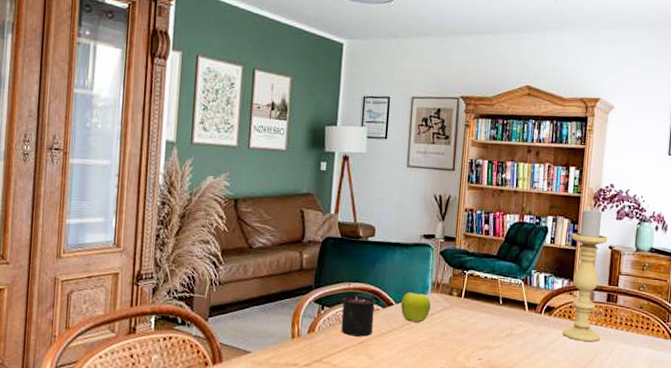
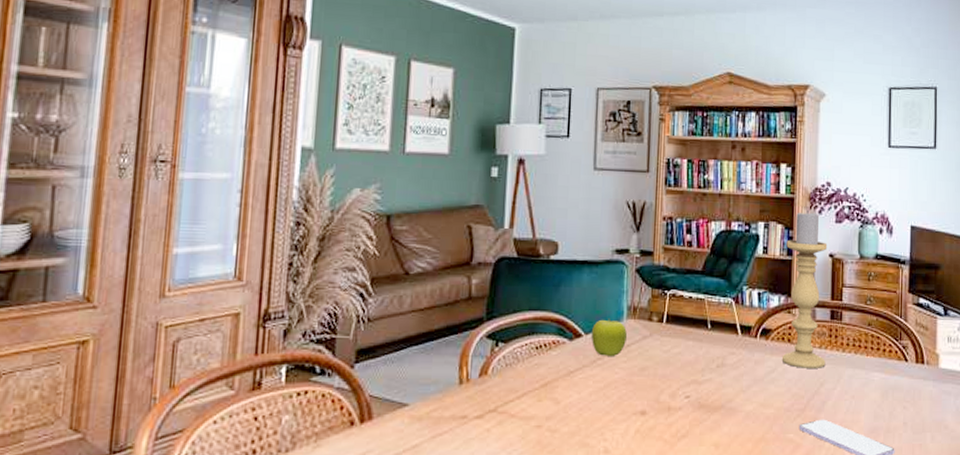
candle: present [341,283,376,337] -> none [519,312,561,377]

